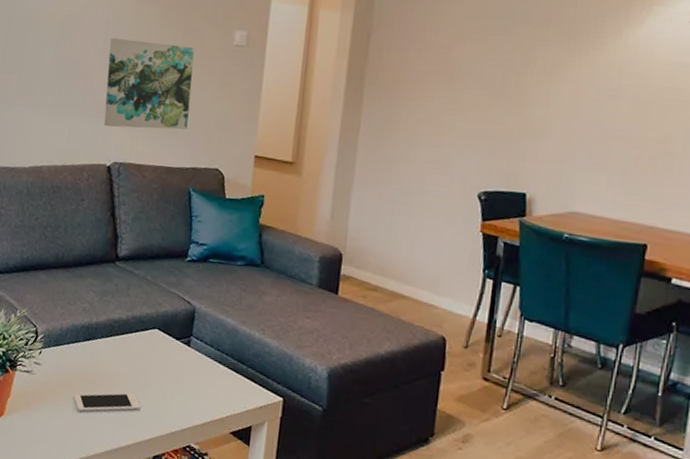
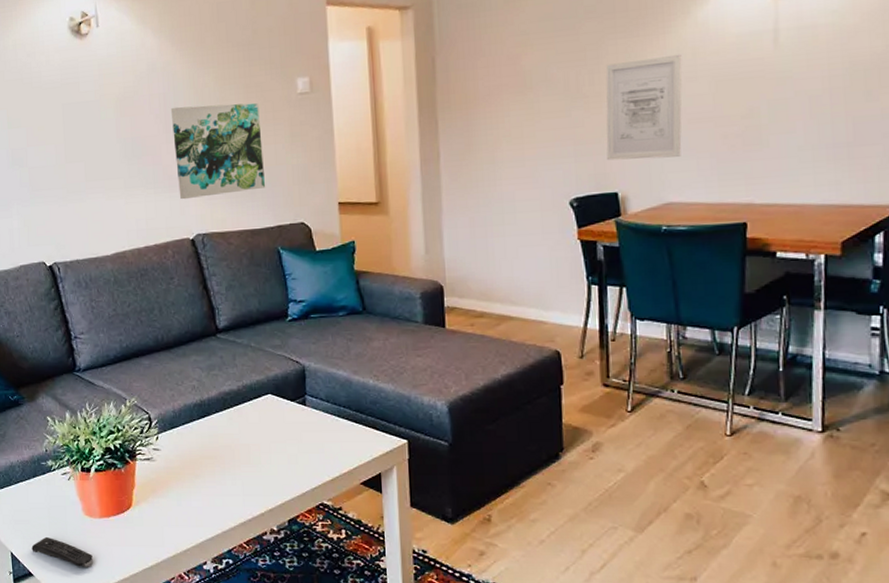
cell phone: present [74,392,141,412] -> none [199,462,267,490]
wall art: none [521,69,608,169] -> present [605,54,683,161]

